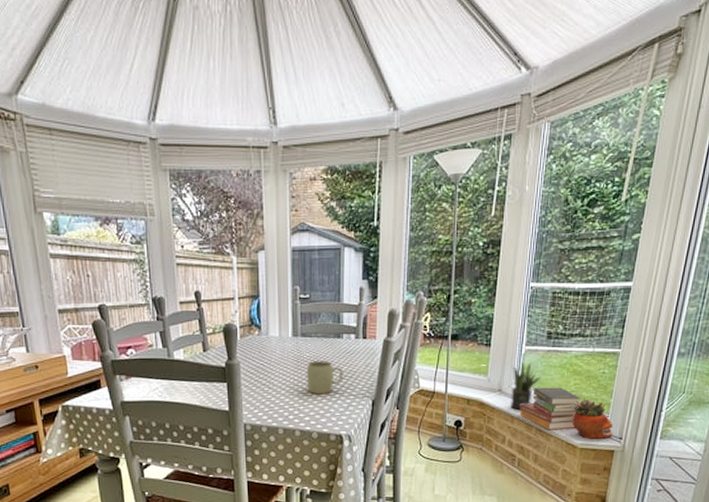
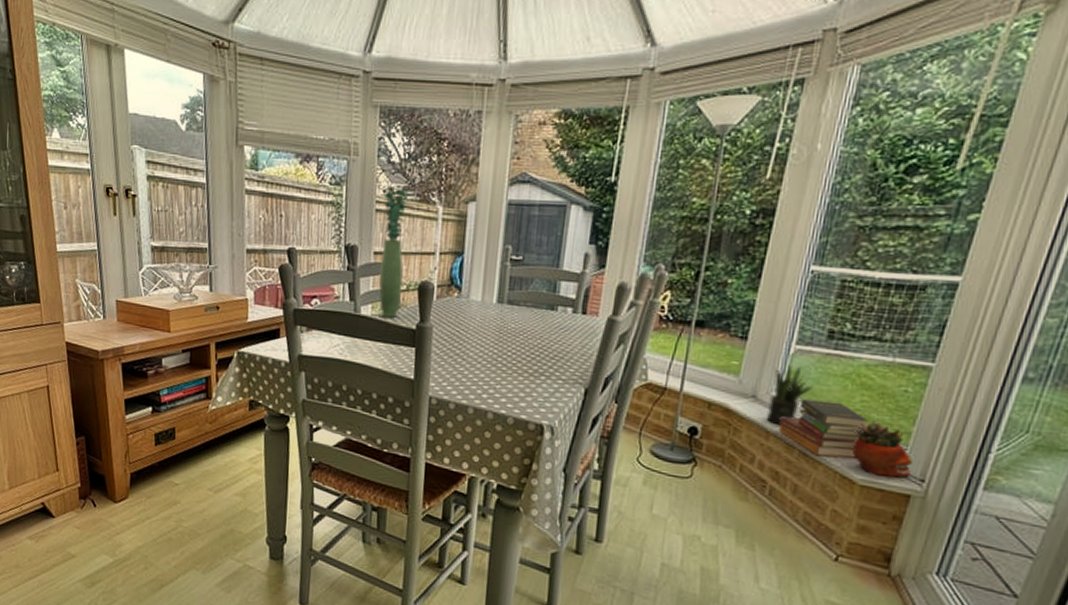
vase: none [182,237,209,360] -> present [379,181,408,319]
mug: present [306,361,344,394] -> none [507,334,554,374]

